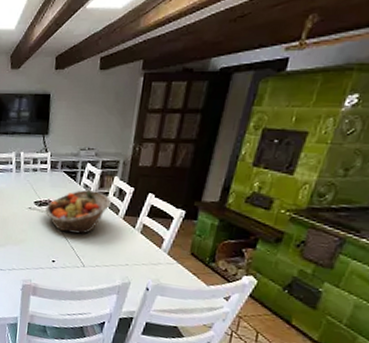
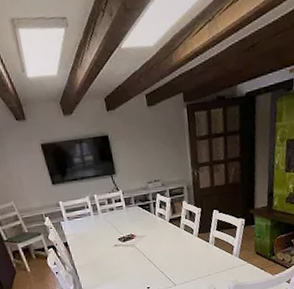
fruit basket: present [45,189,111,234] -> none [130,217,185,260]

